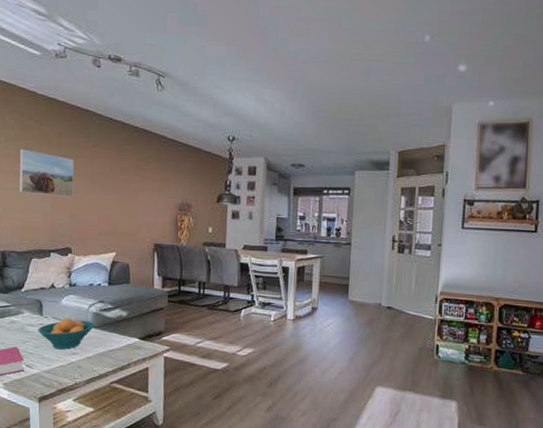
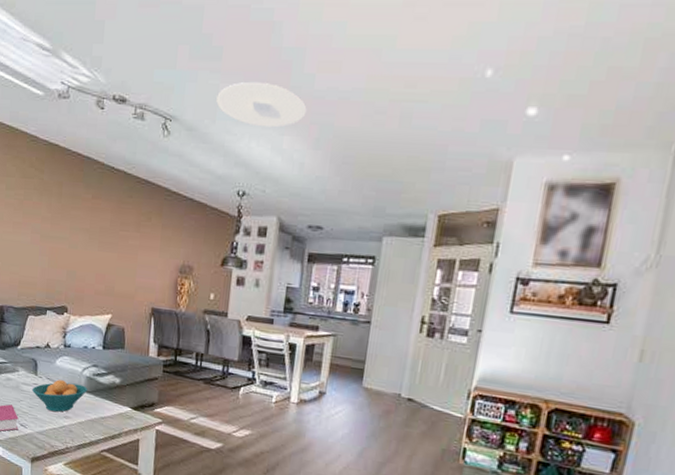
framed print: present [19,149,74,197] -> none [18,199,73,253]
ceiling light: none [204,45,284,82] -> present [216,82,307,128]

